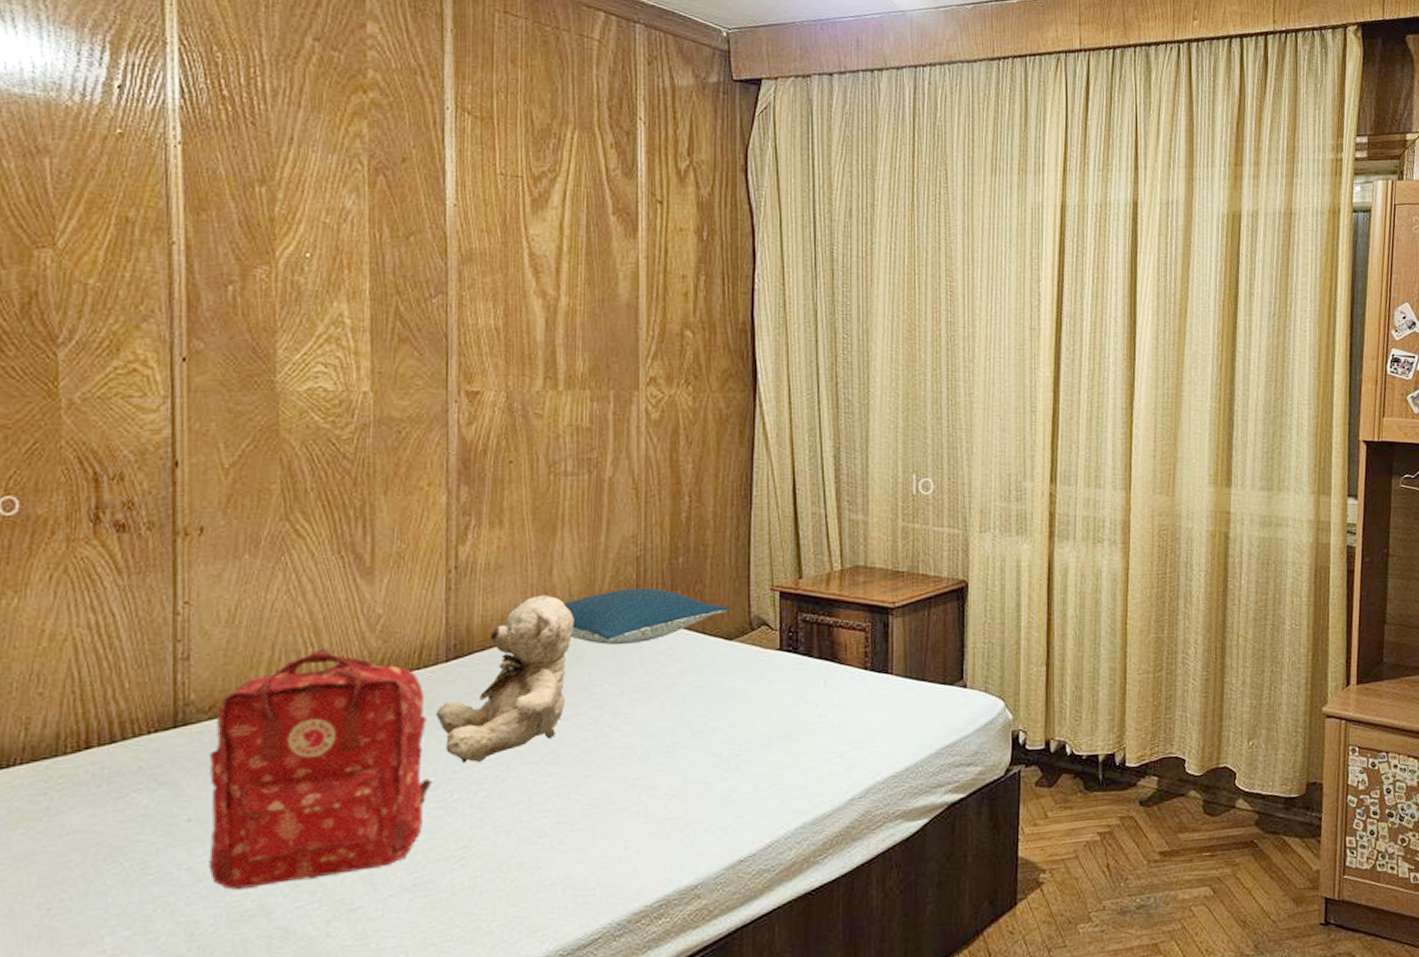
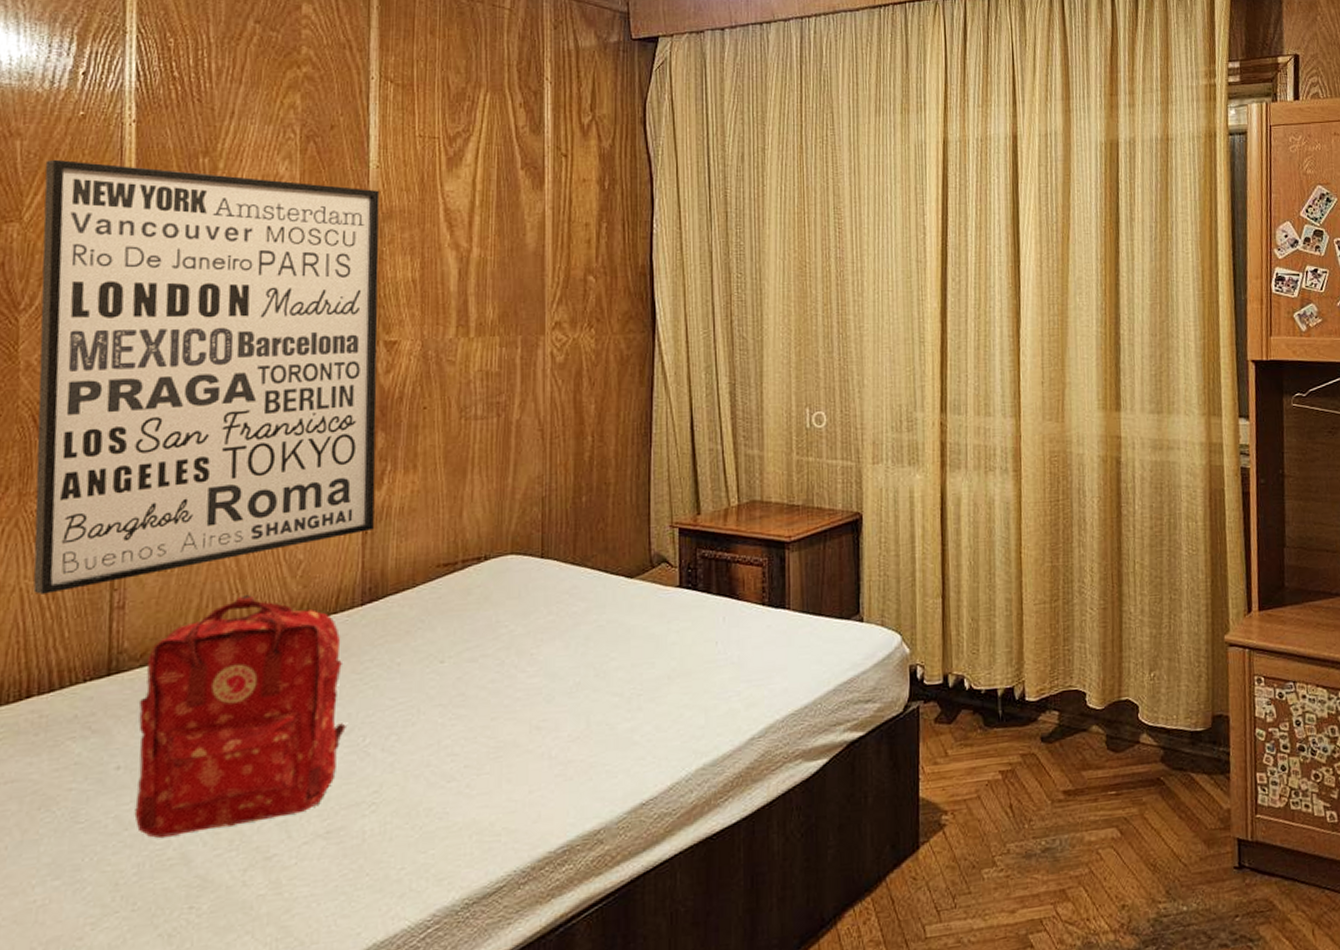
wall art: none [79,180,459,644] -> present [33,159,380,595]
teddy bear: present [435,595,574,763] -> none [350,537,483,707]
pillow: present [563,588,729,645] -> none [472,527,631,586]

